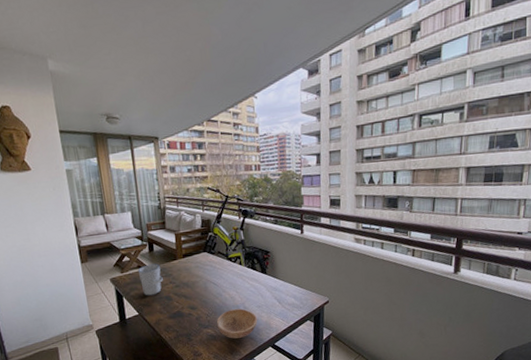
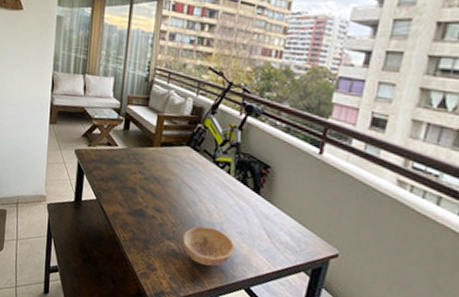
cup: present [137,263,163,296] -> none [106,143,132,182]

